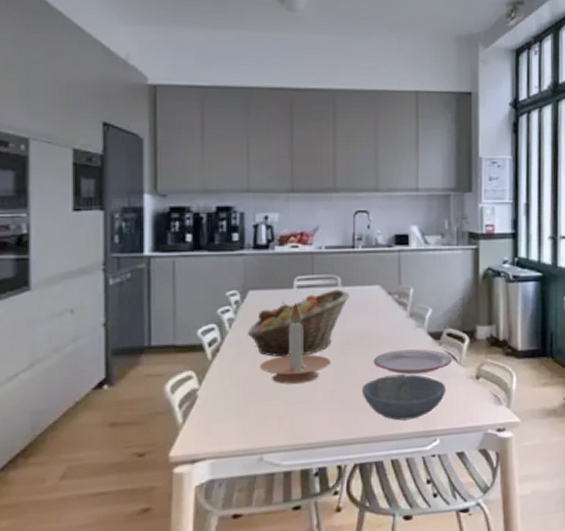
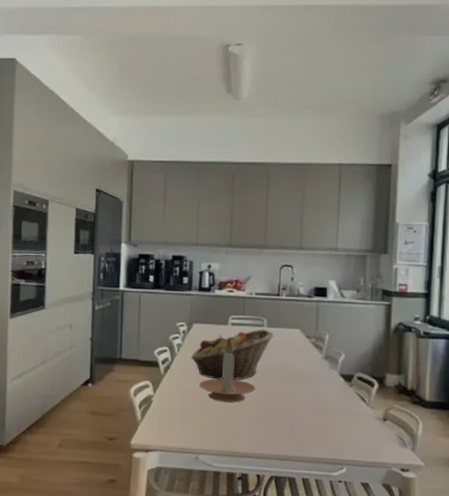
bowl: present [361,374,446,421] -> none [279,406,355,447]
plate: present [373,349,453,374] -> none [291,386,362,409]

